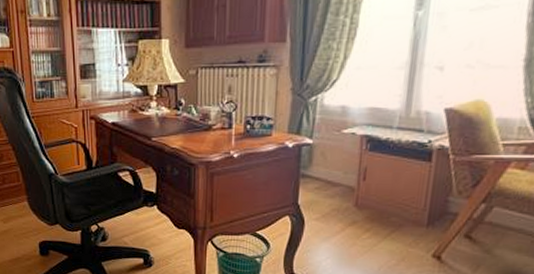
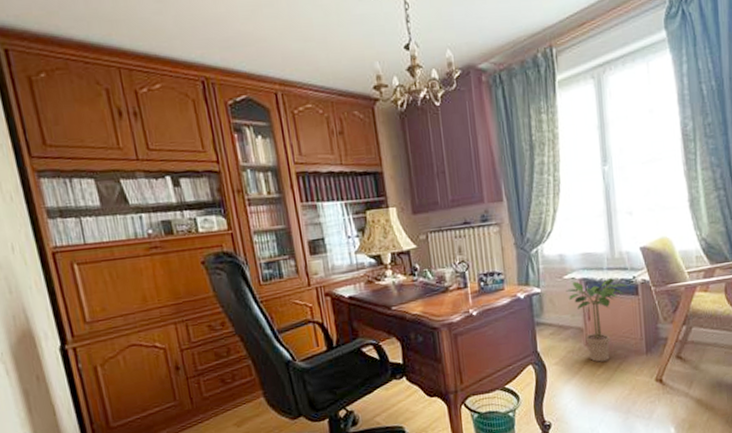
potted plant: none [342,137,419,226] -> present [566,278,627,362]

